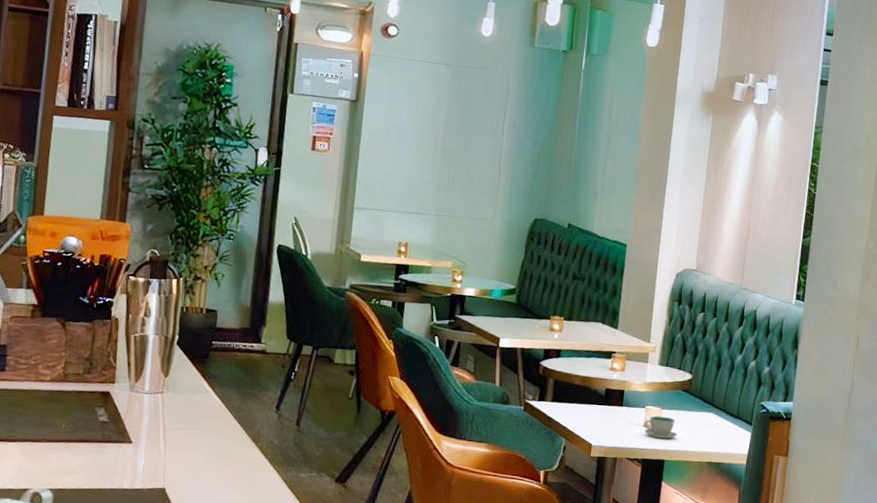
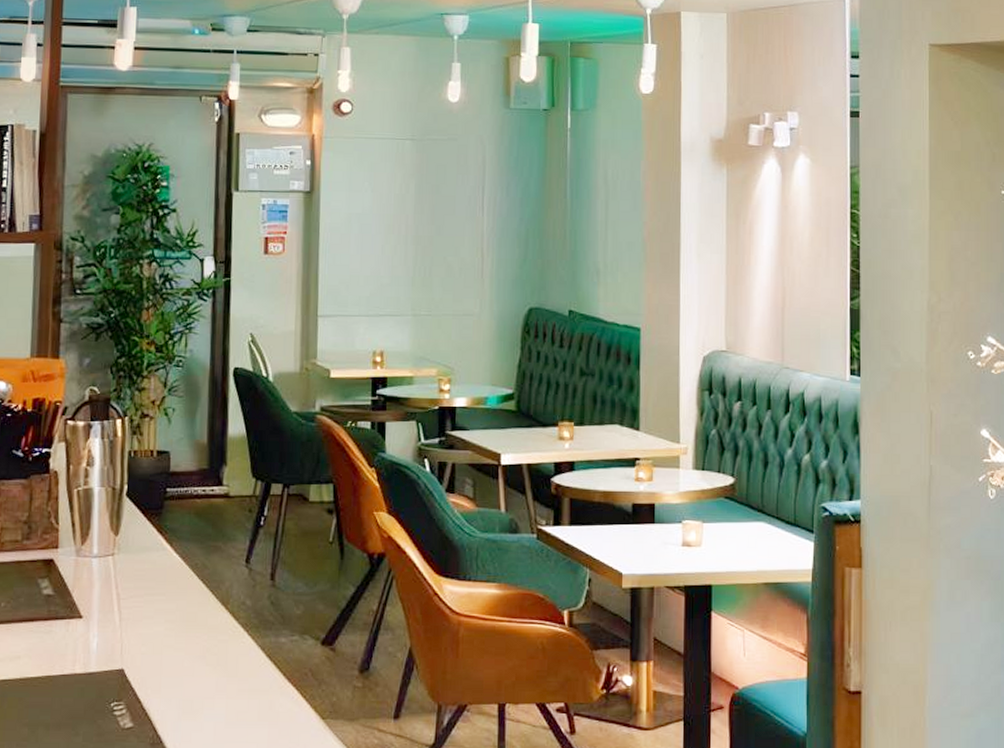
cup: present [644,415,678,439] -> none [683,531,725,559]

